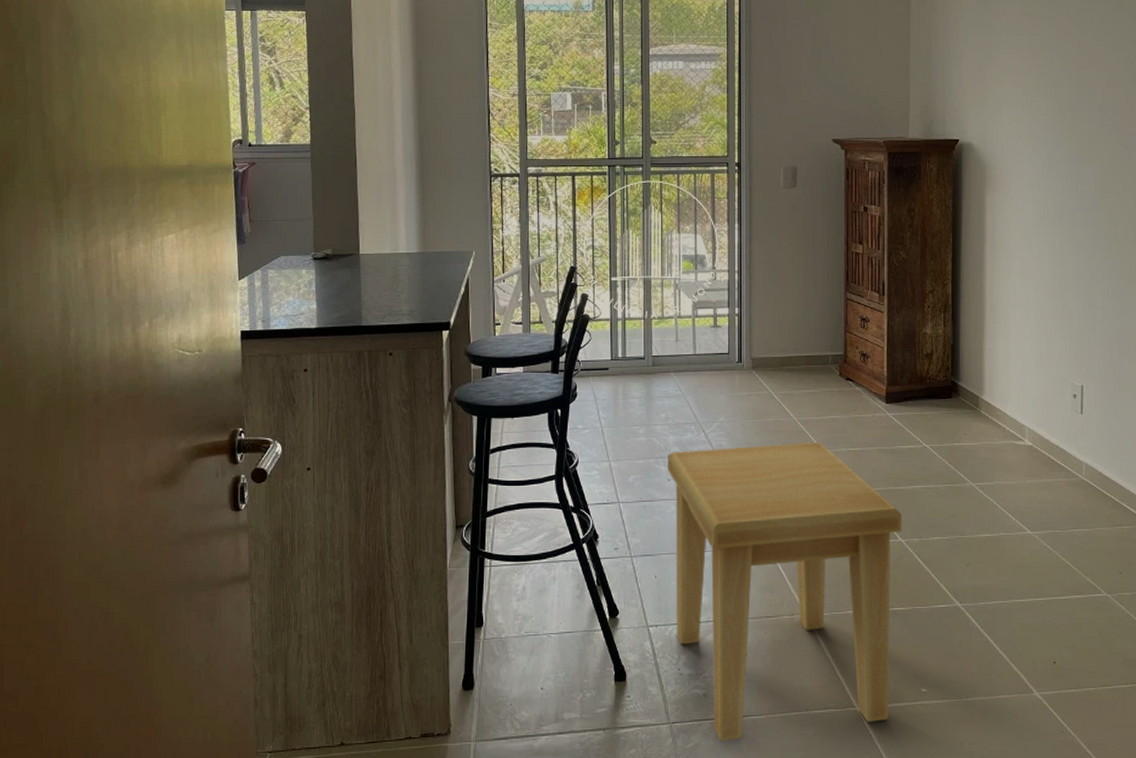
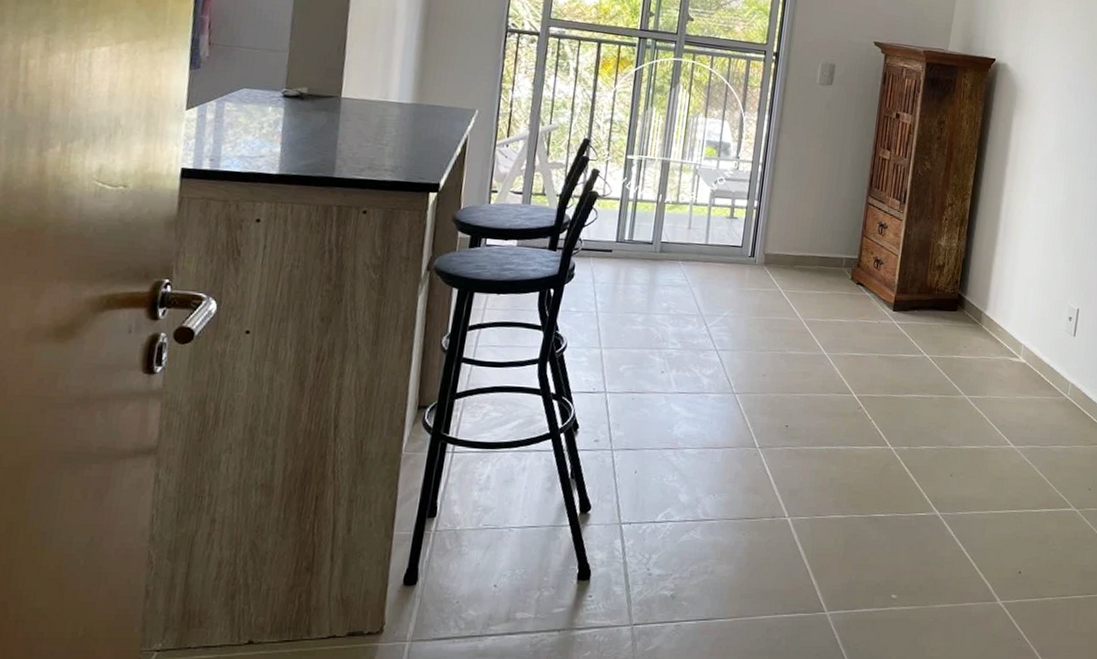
side table: present [668,442,902,741] -> none [650,343,895,644]

